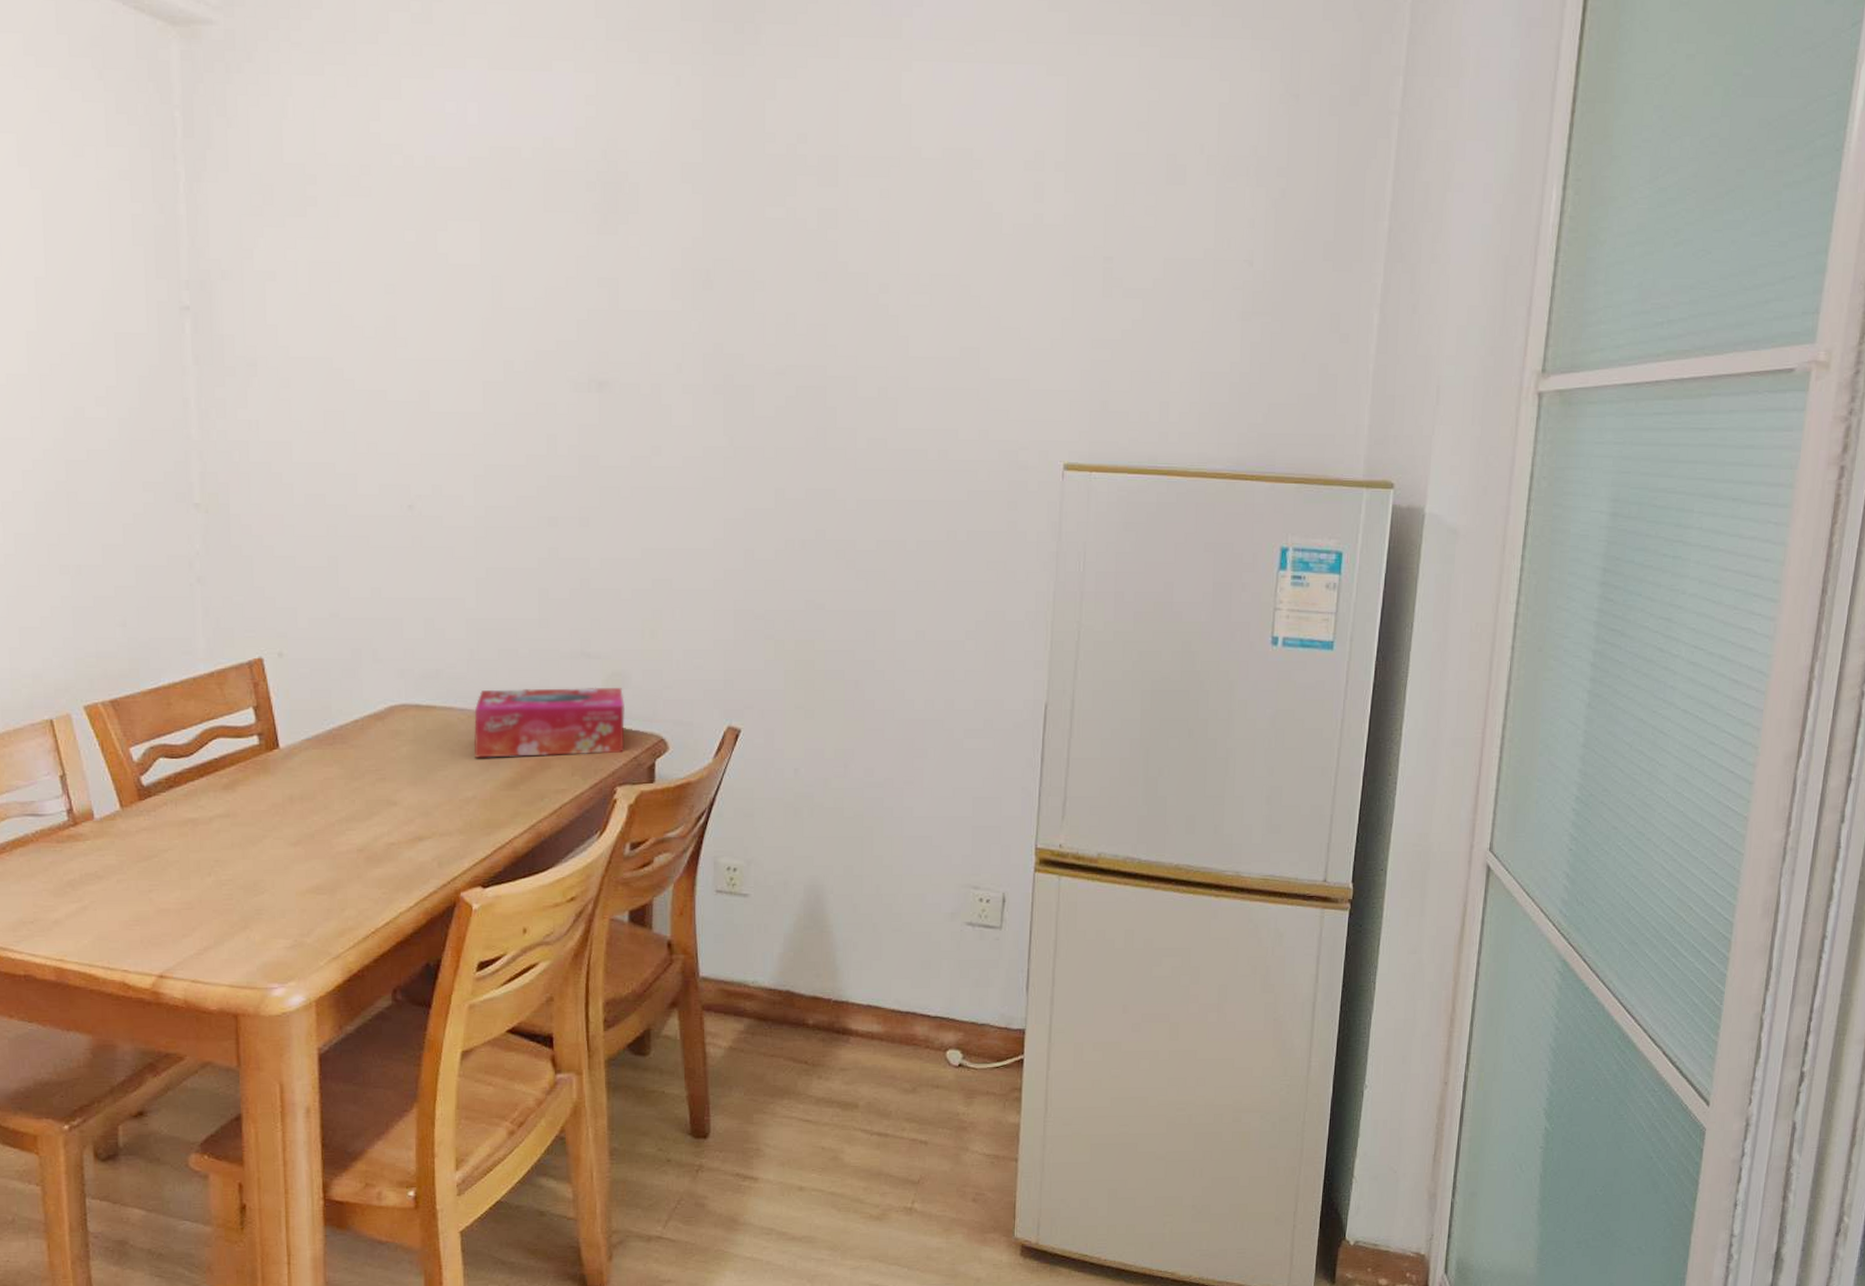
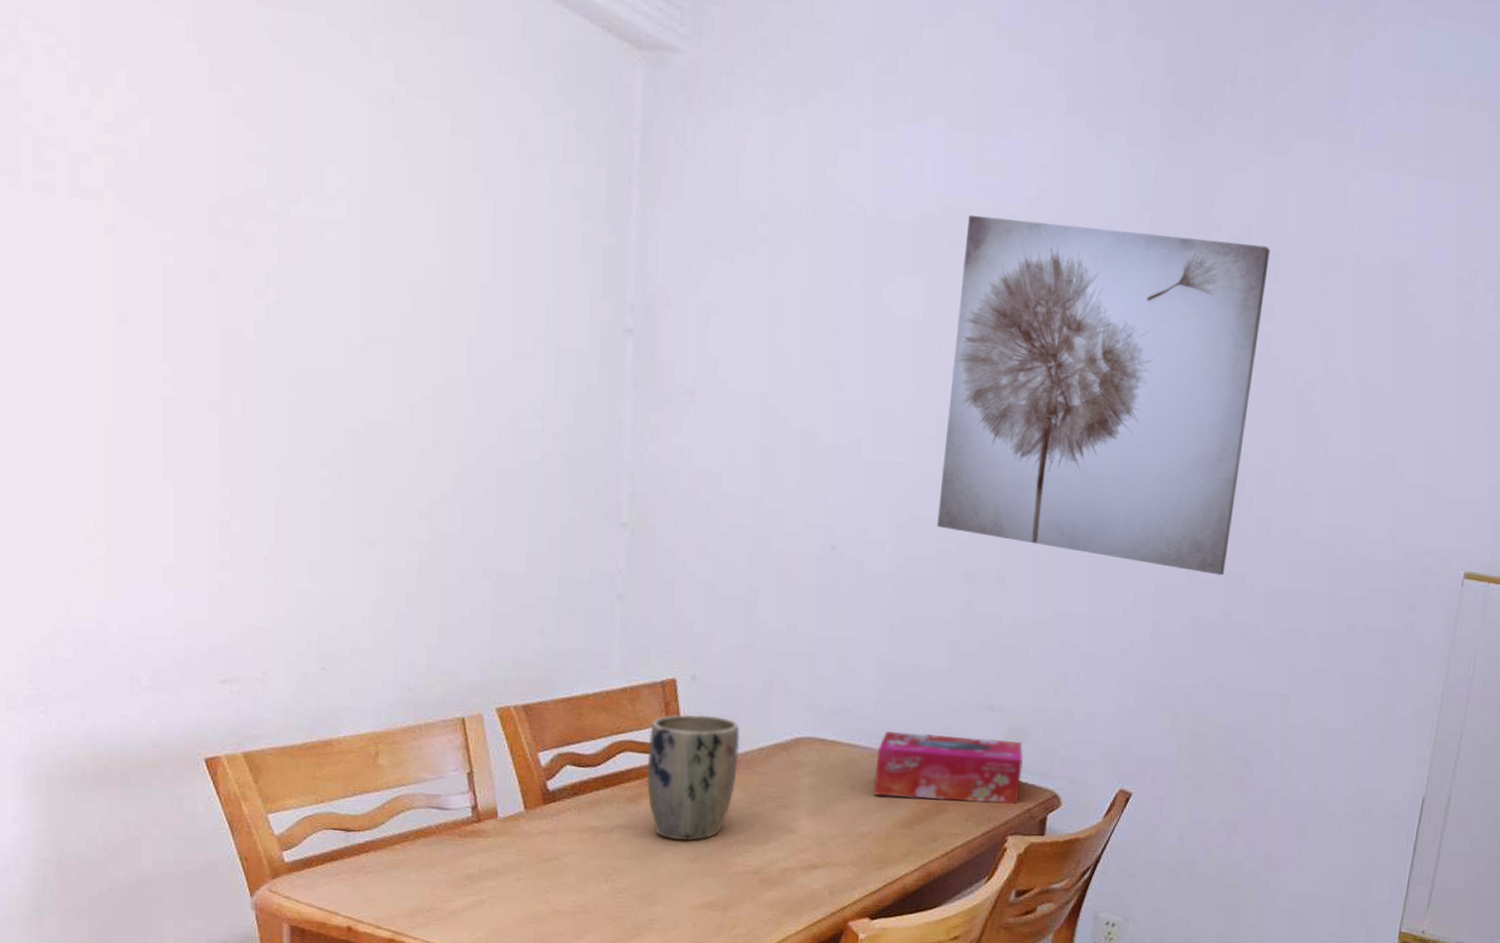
plant pot: none [240,691,334,825] -> present [646,714,740,841]
wall art: none [514,150,828,494] -> present [937,215,1270,576]

